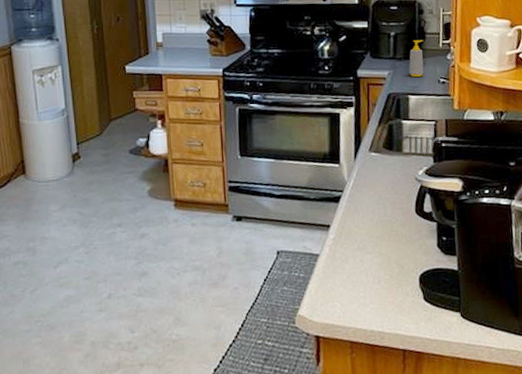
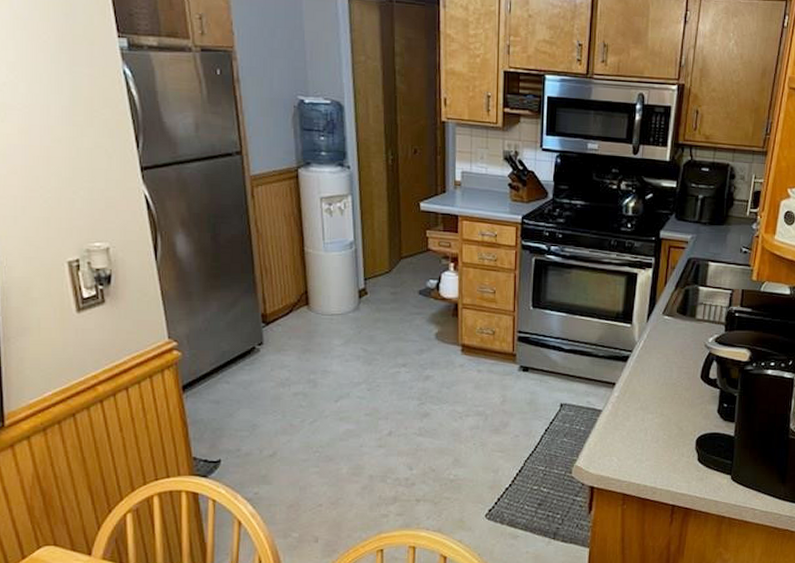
soap bottle: present [409,39,424,77] -> none [712,205,731,244]

